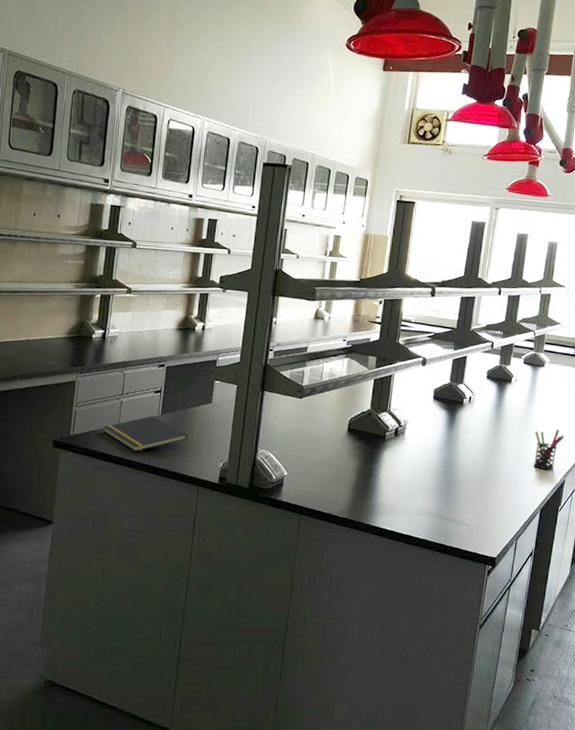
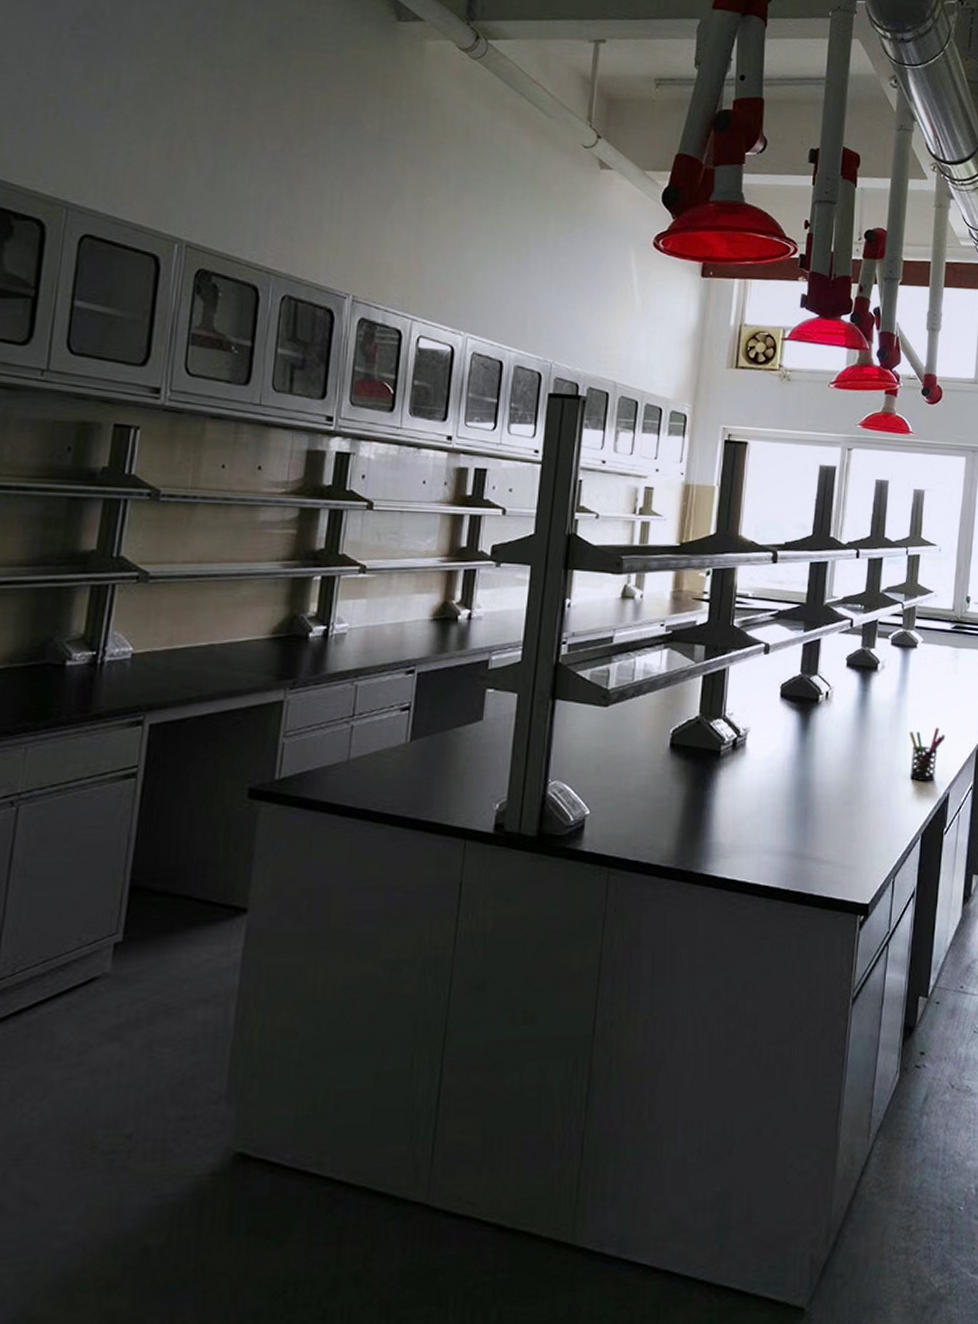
notepad: present [103,415,188,451] -> none [325,743,449,796]

